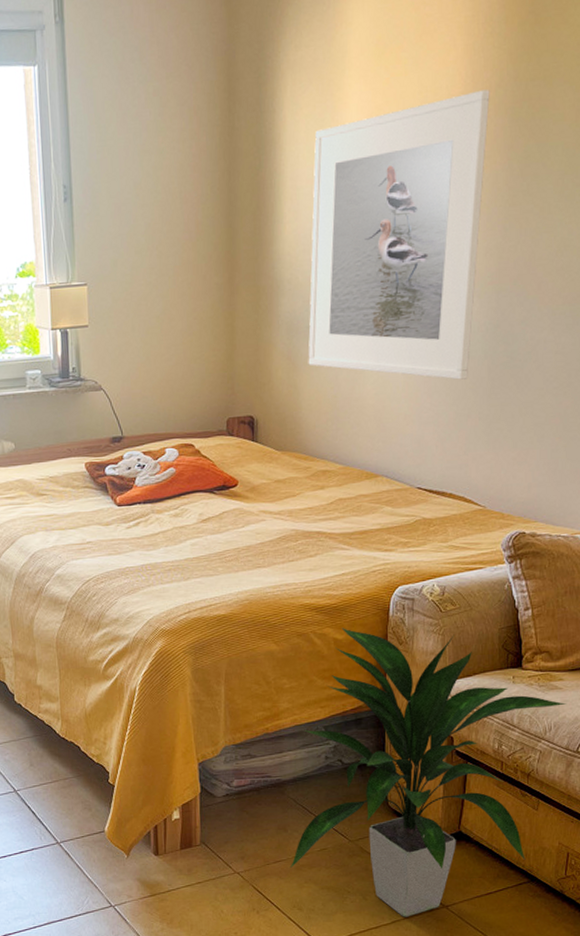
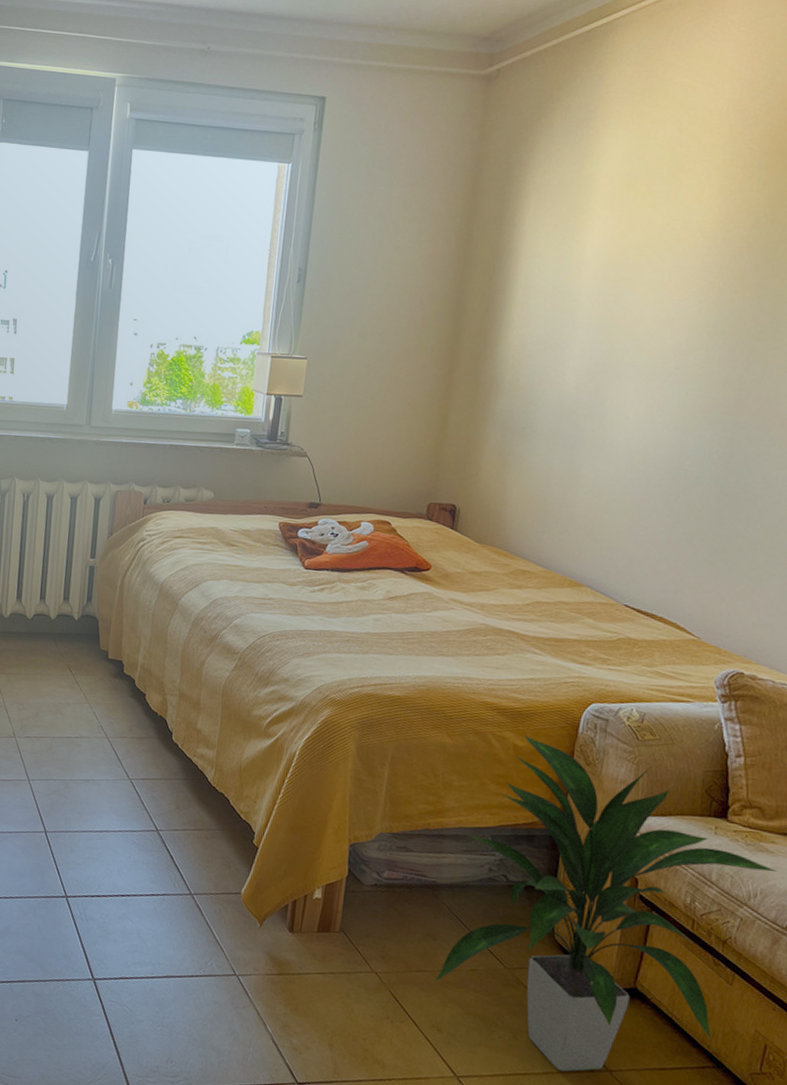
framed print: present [308,89,490,380] -> none [520,228,744,504]

